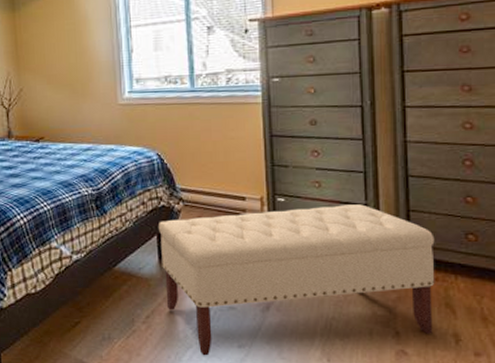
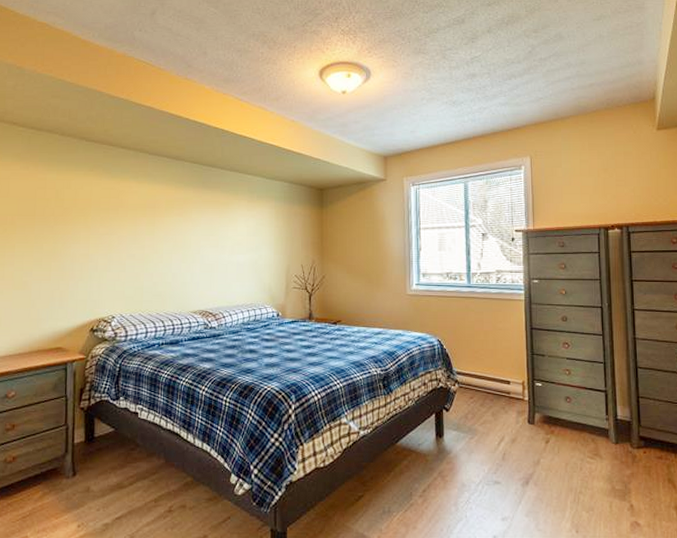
bench: present [159,204,435,356] -> none [437,390,660,529]

